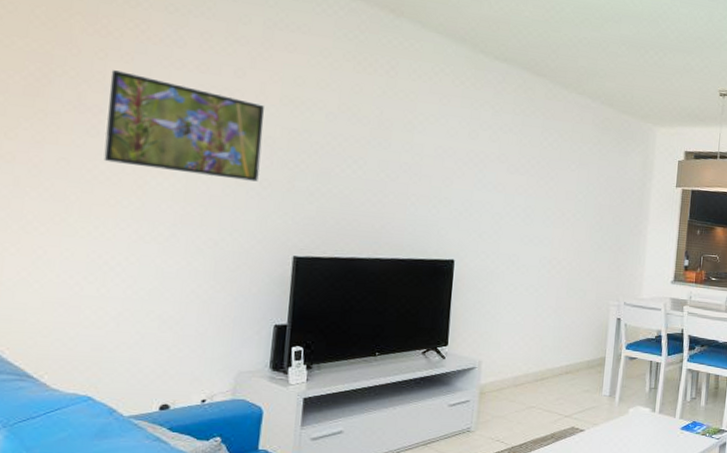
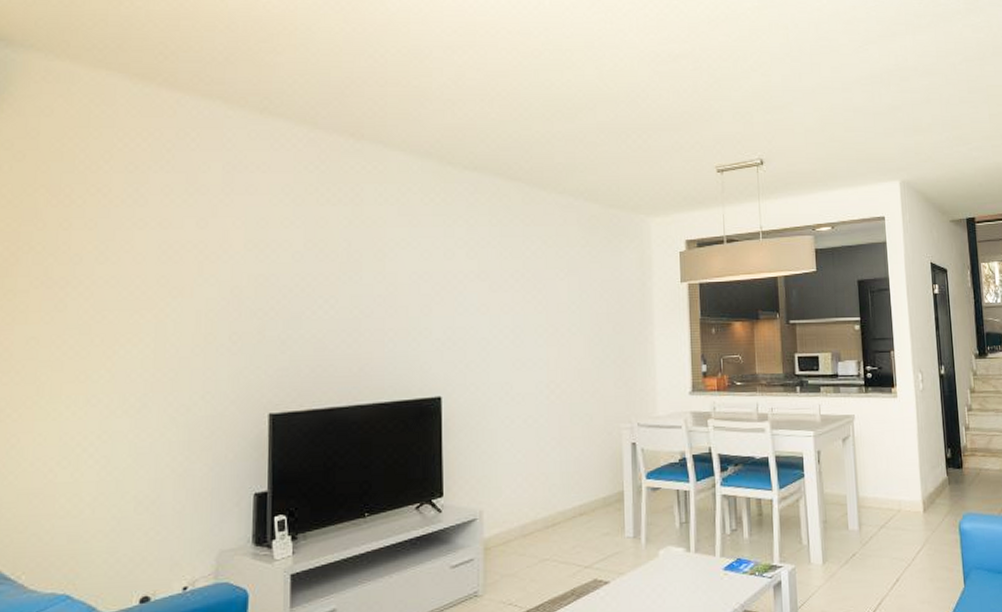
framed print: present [104,70,264,182] -> none [72,239,229,337]

